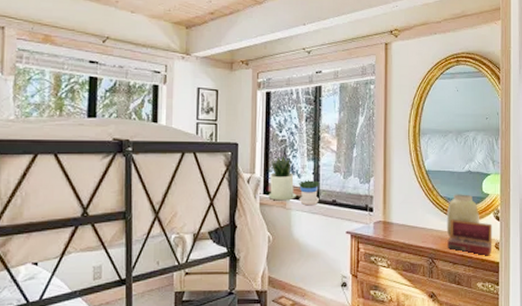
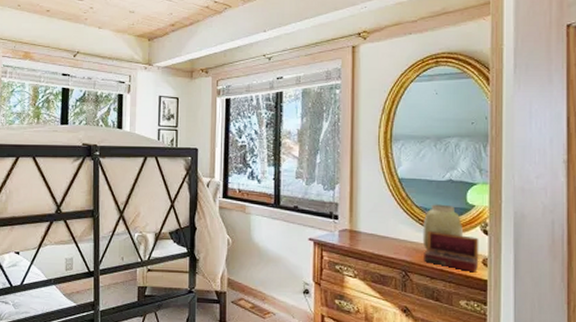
planter: present [268,156,296,201] -> none [228,161,256,205]
flowerpot: present [298,180,320,206] -> none [258,185,281,211]

